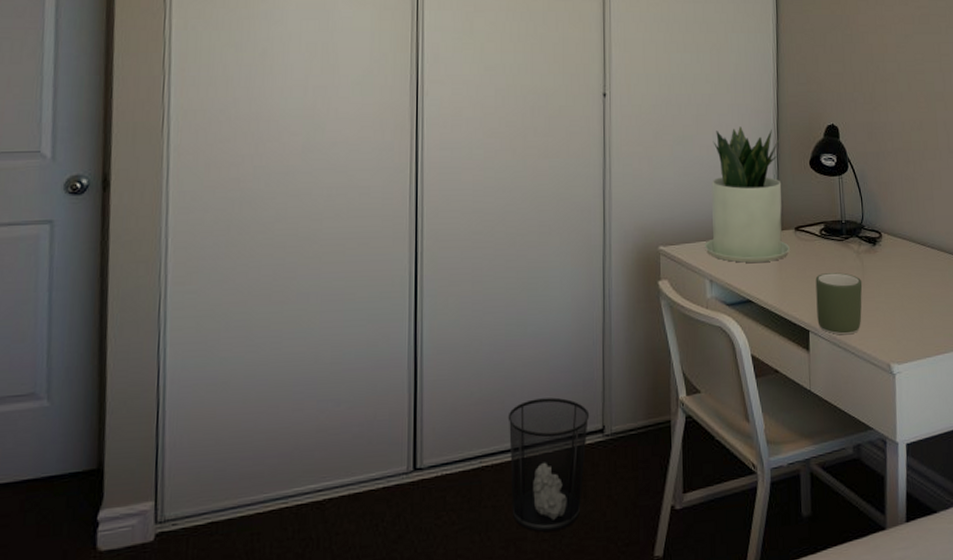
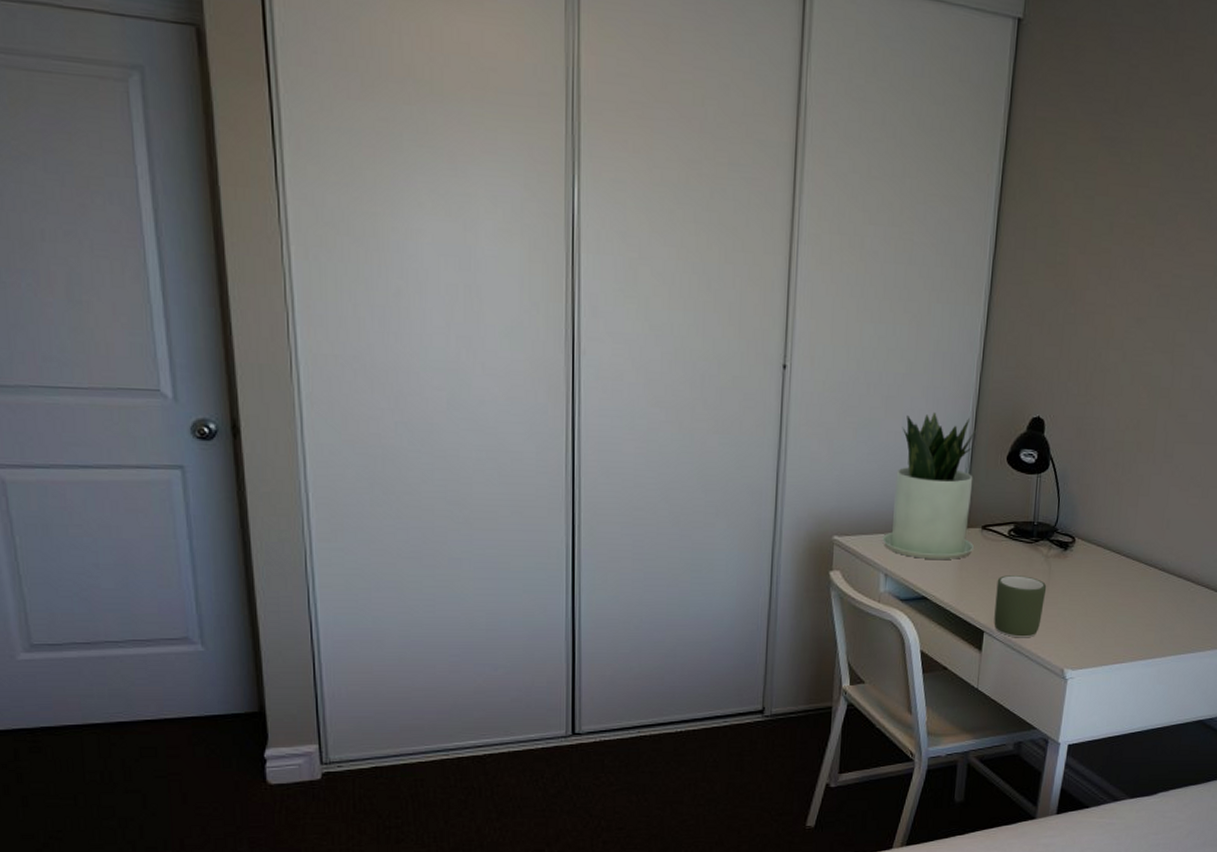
waste bin: present [508,397,590,533] -> none [667,677,750,799]

